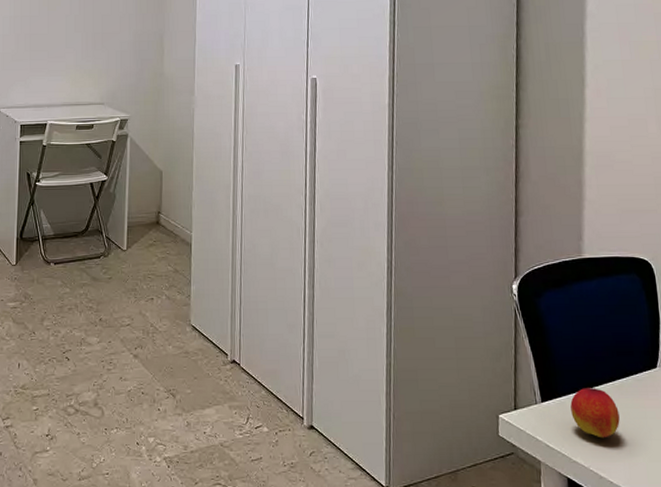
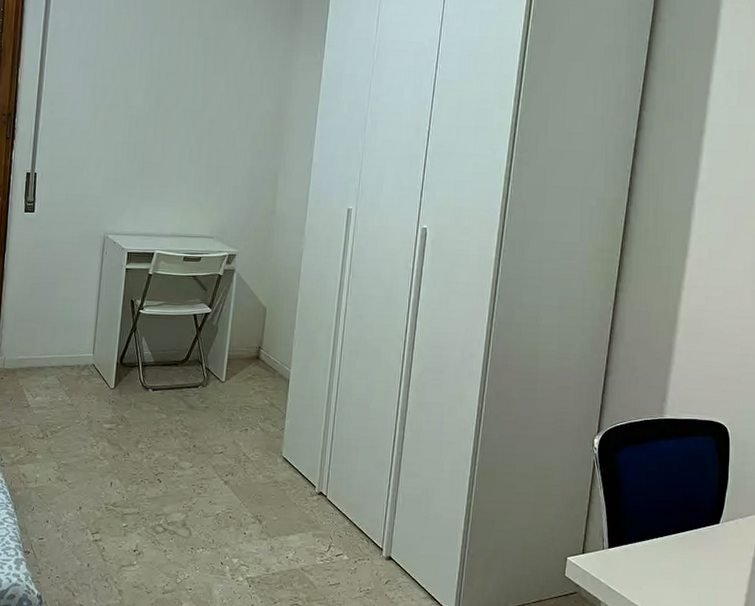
peach: present [570,388,620,438] -> none [635,538,679,584]

